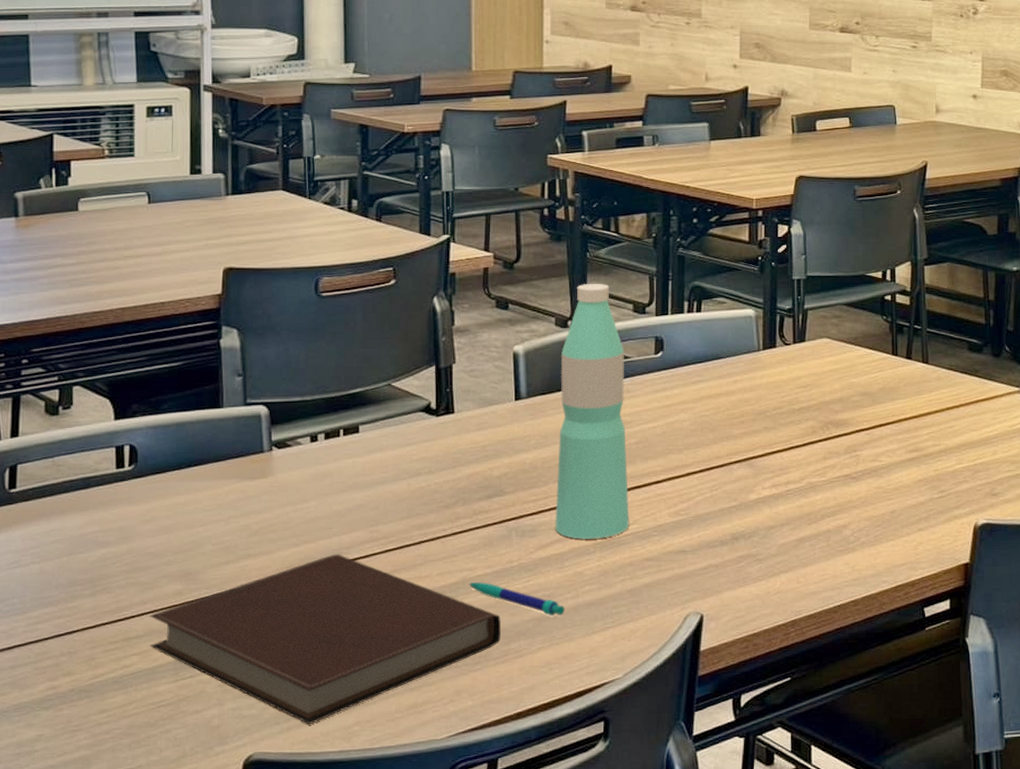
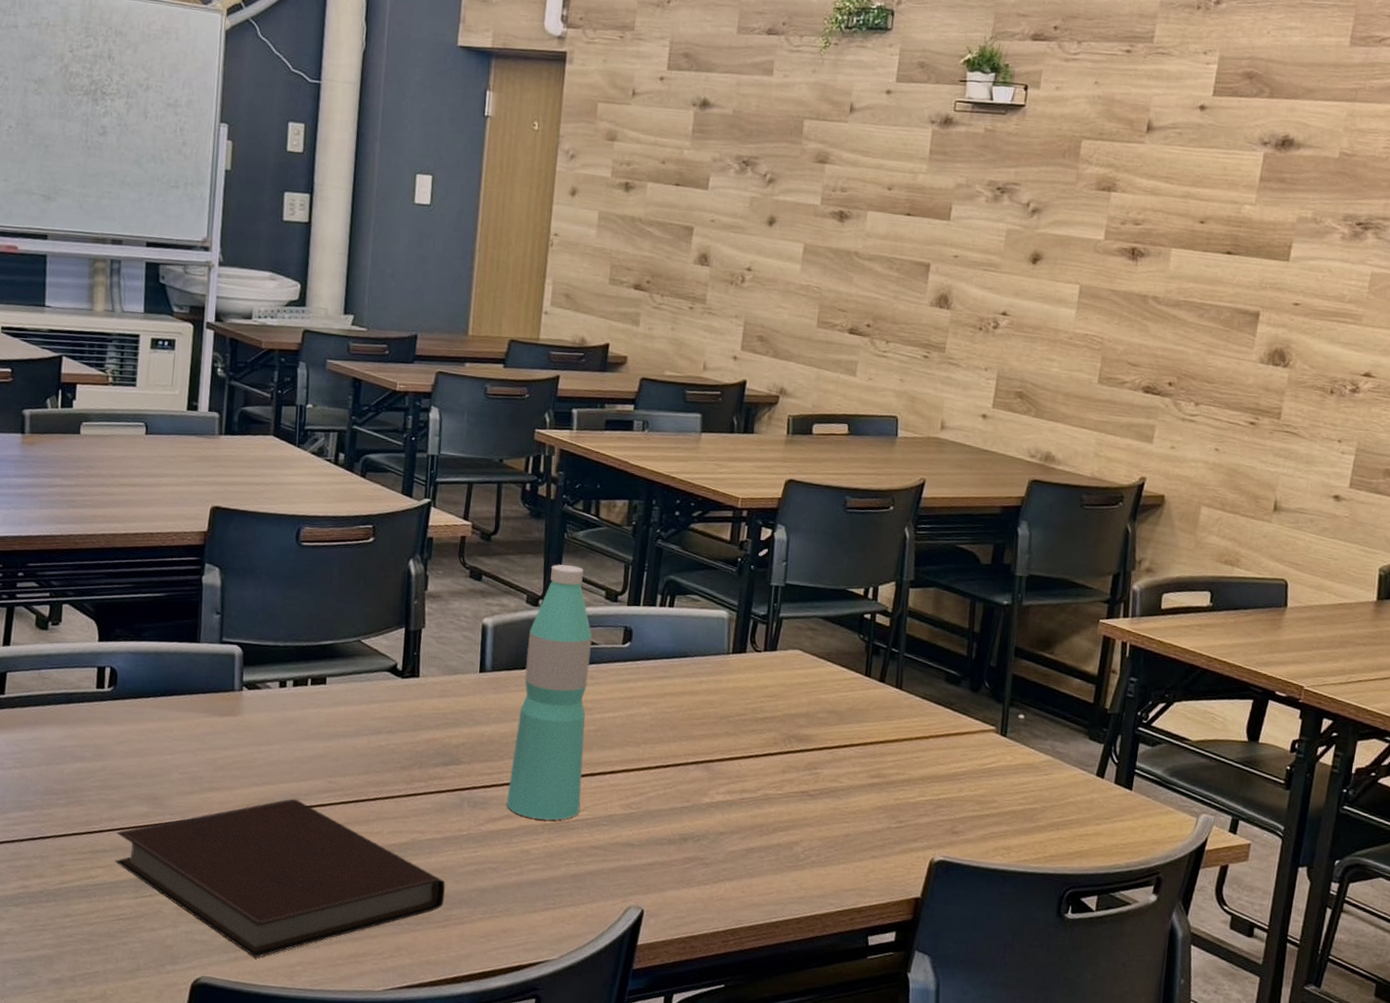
pen: present [468,582,565,616] -> none [417,845,508,890]

